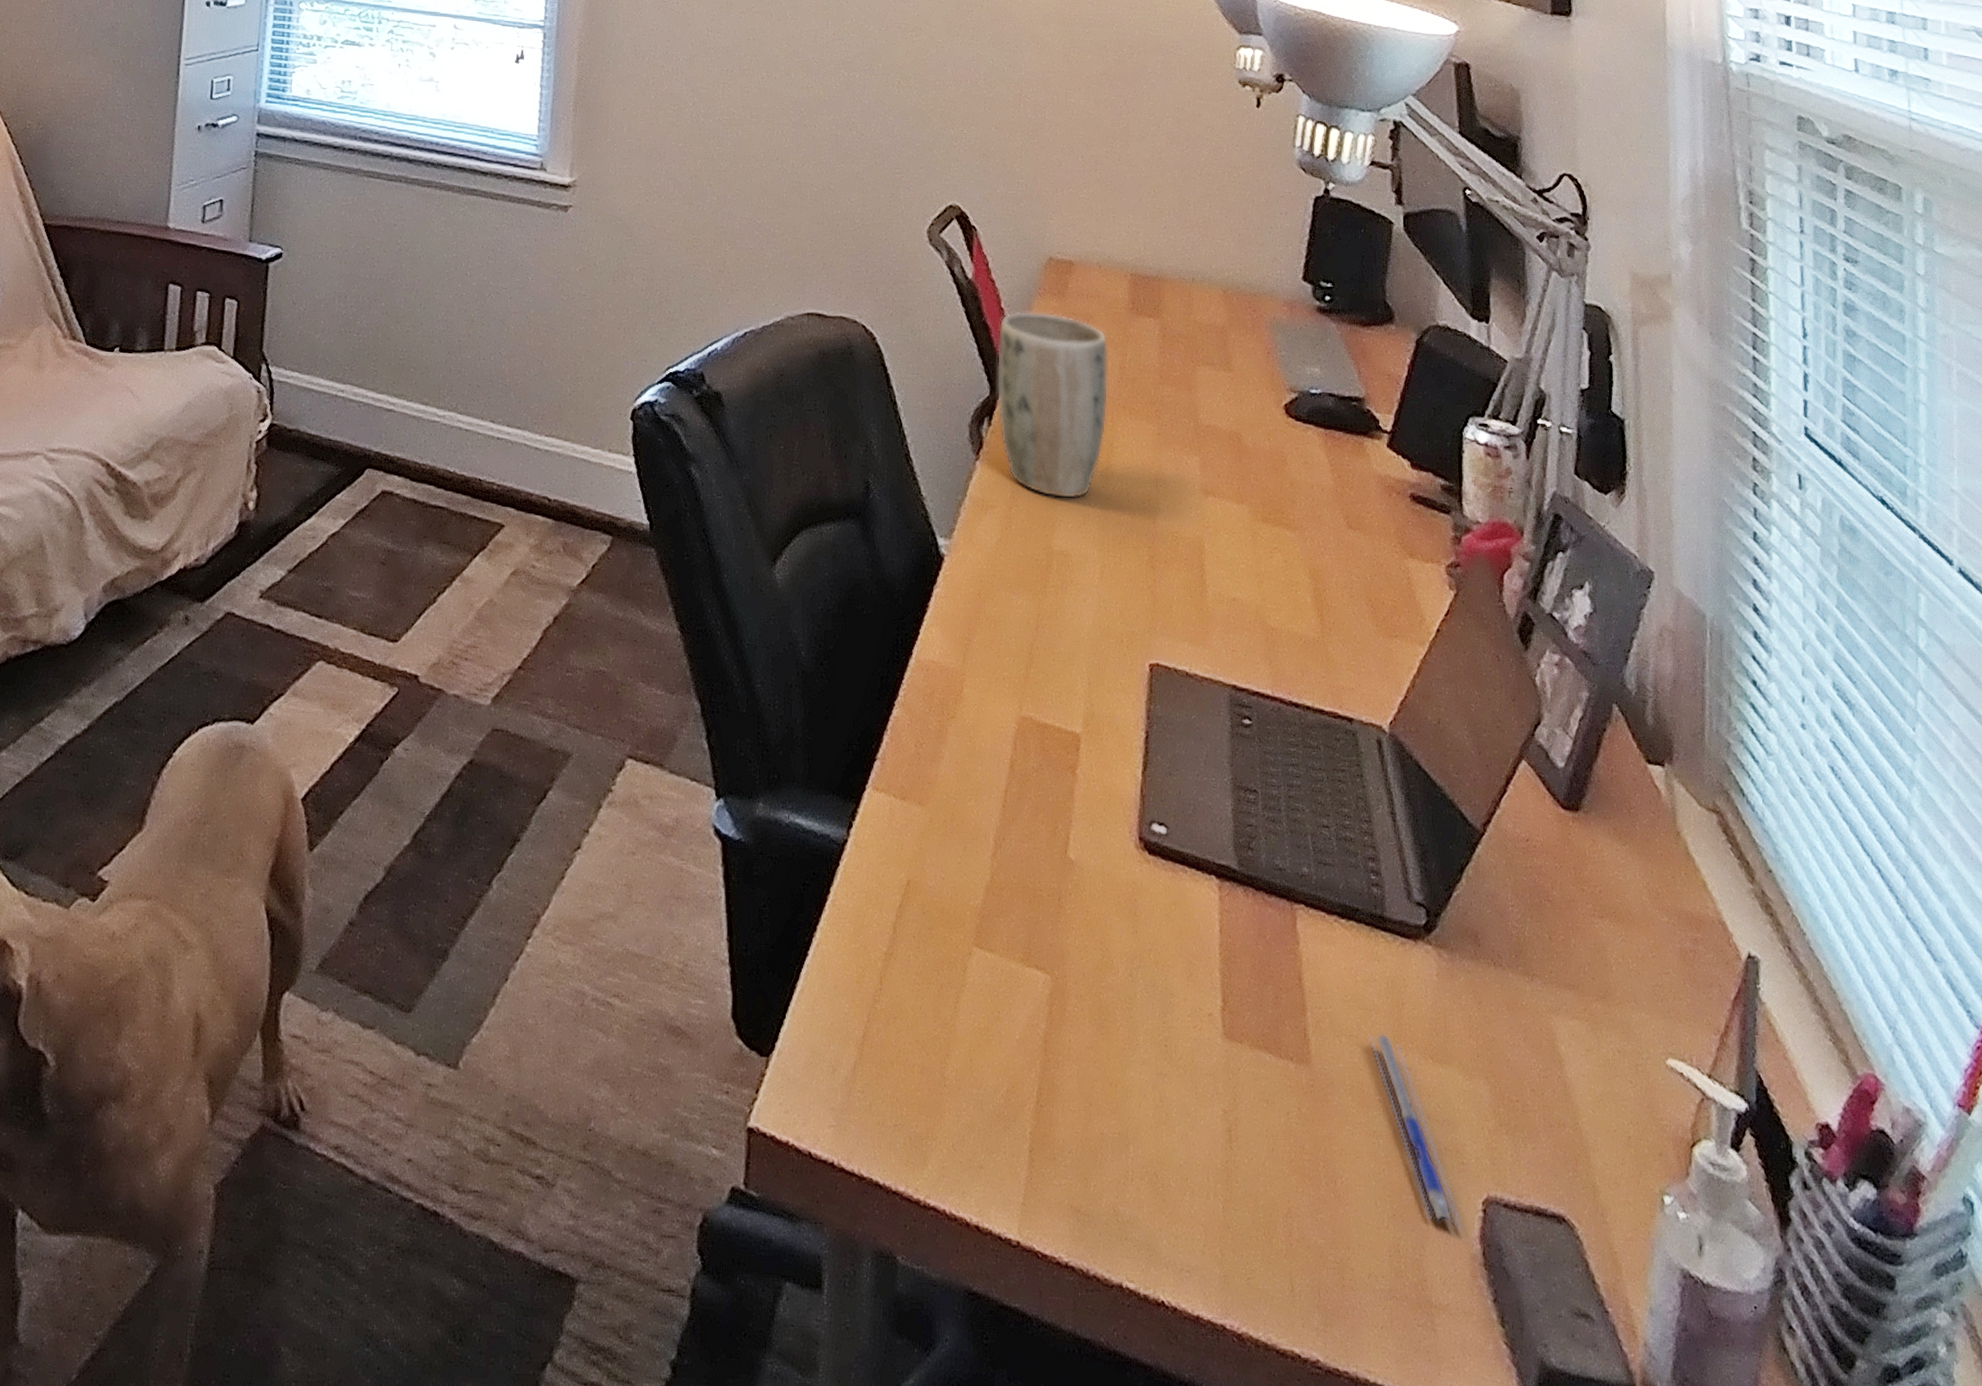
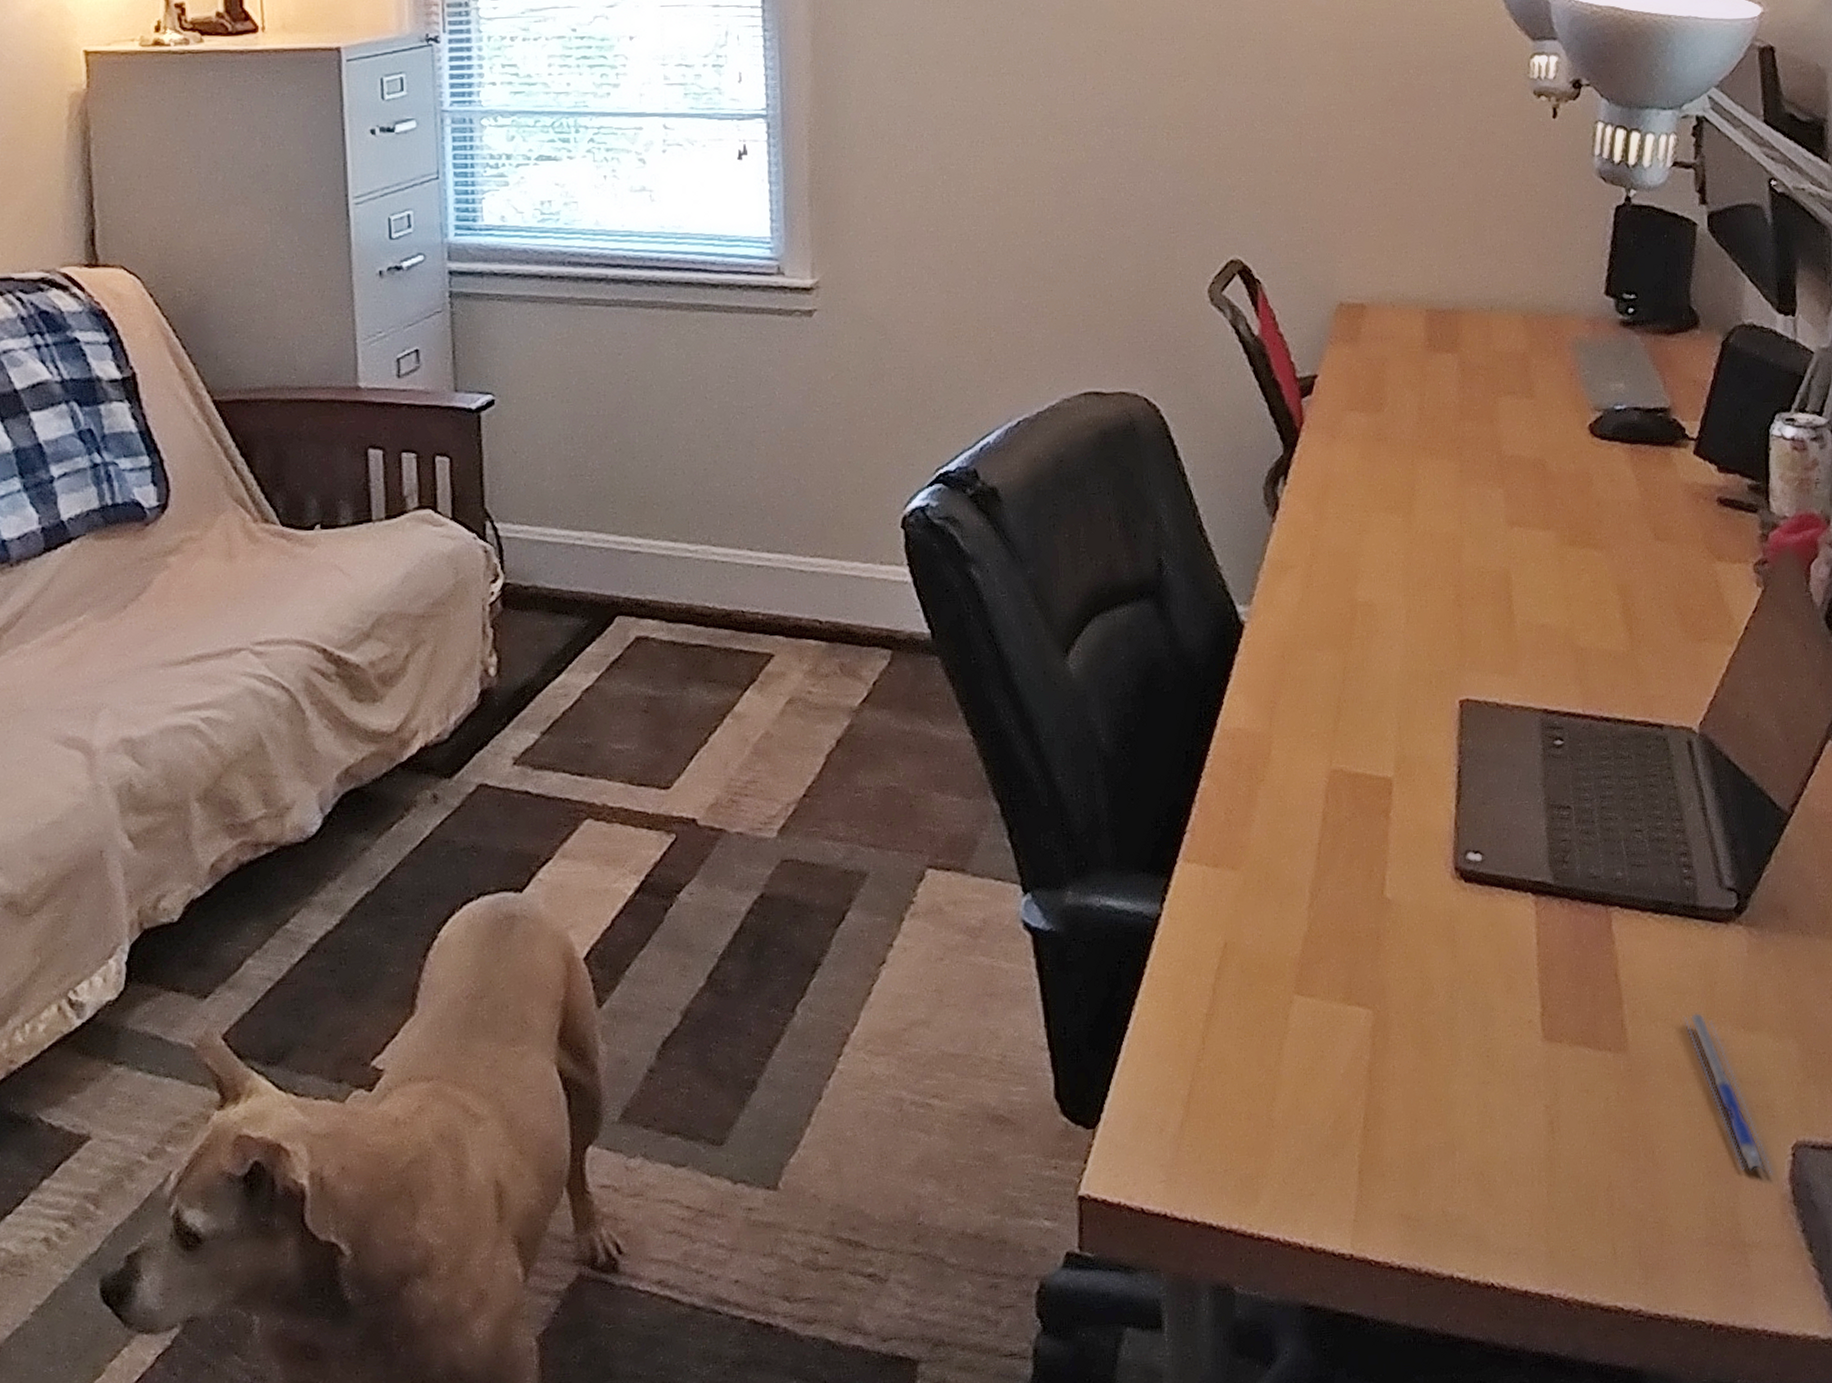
plant pot: present [996,310,1109,500] -> none [1289,360,1408,550]

